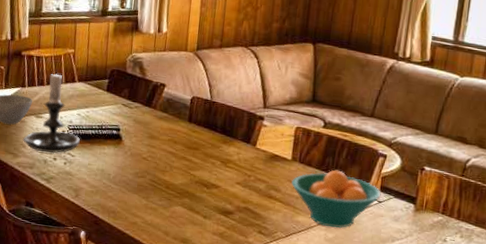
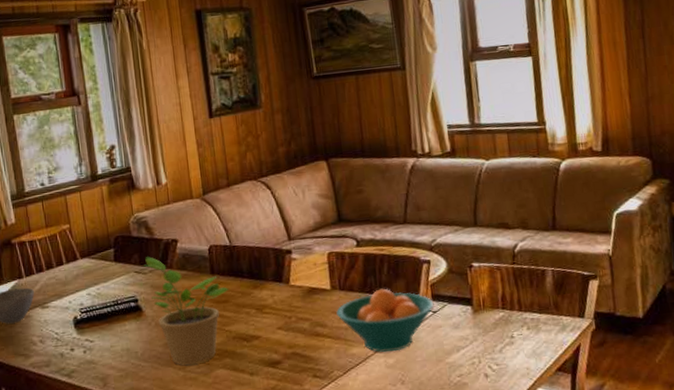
candle holder: present [22,69,81,154] -> none [31,250,97,346]
potted plant: none [131,93,202,197] -> present [143,256,230,365]

